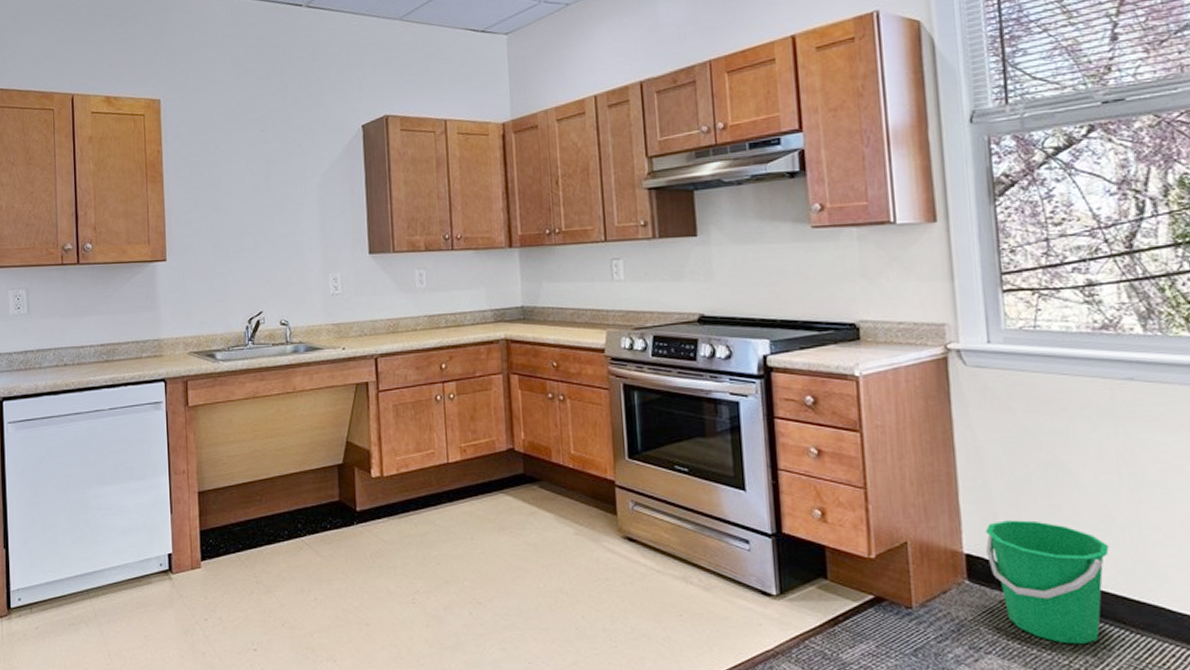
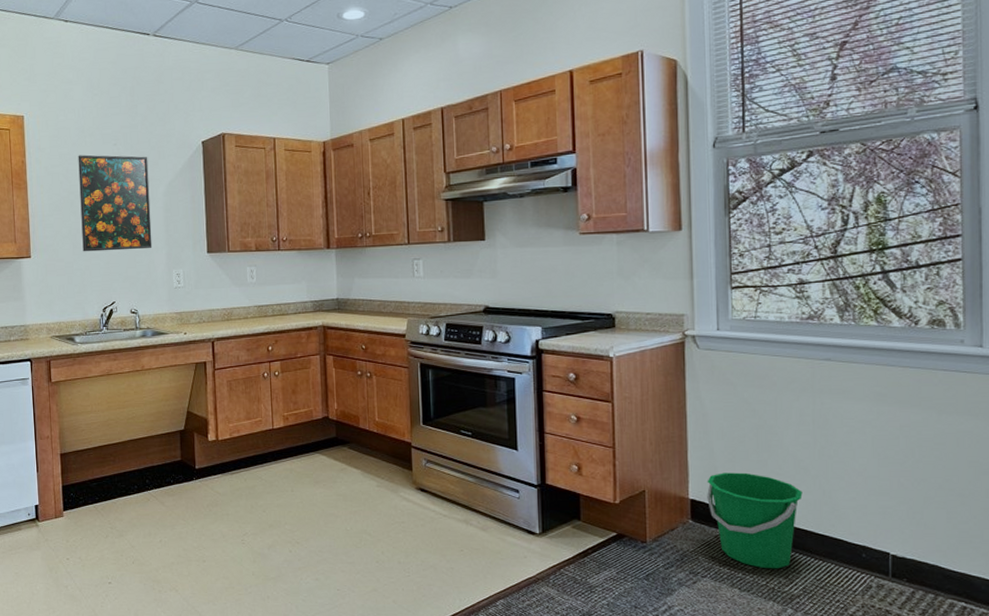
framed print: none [220,142,306,254] -> present [78,154,153,252]

